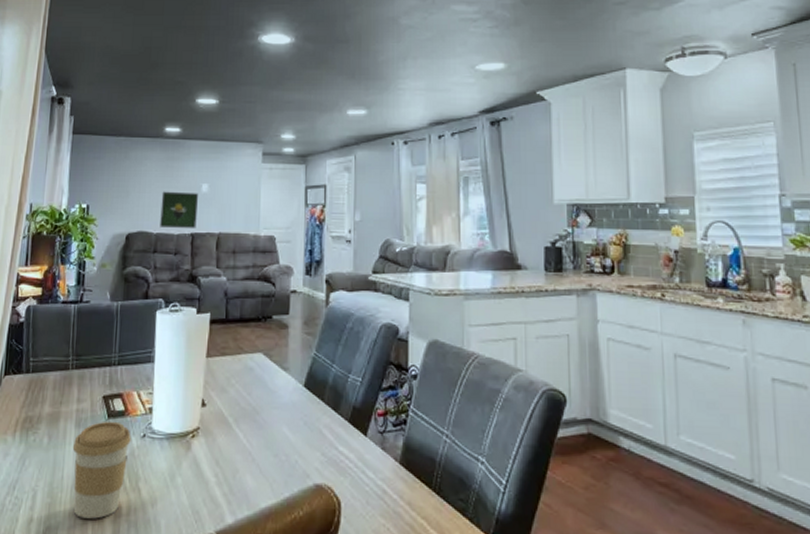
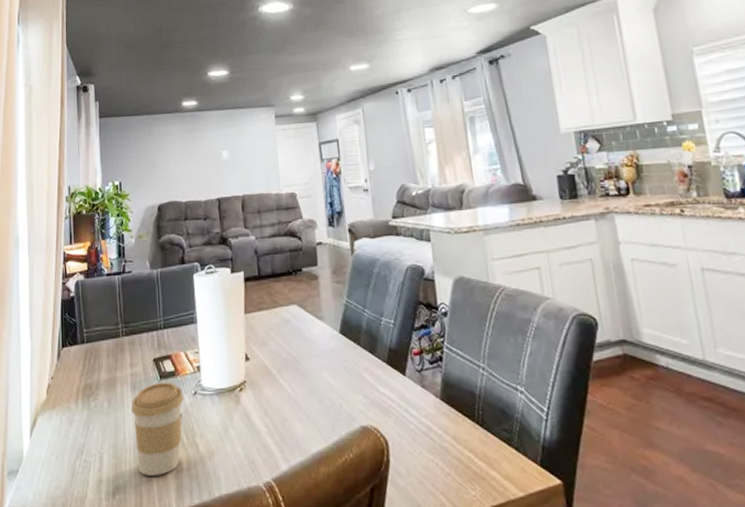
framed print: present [160,191,198,228] -> none [186,160,222,196]

